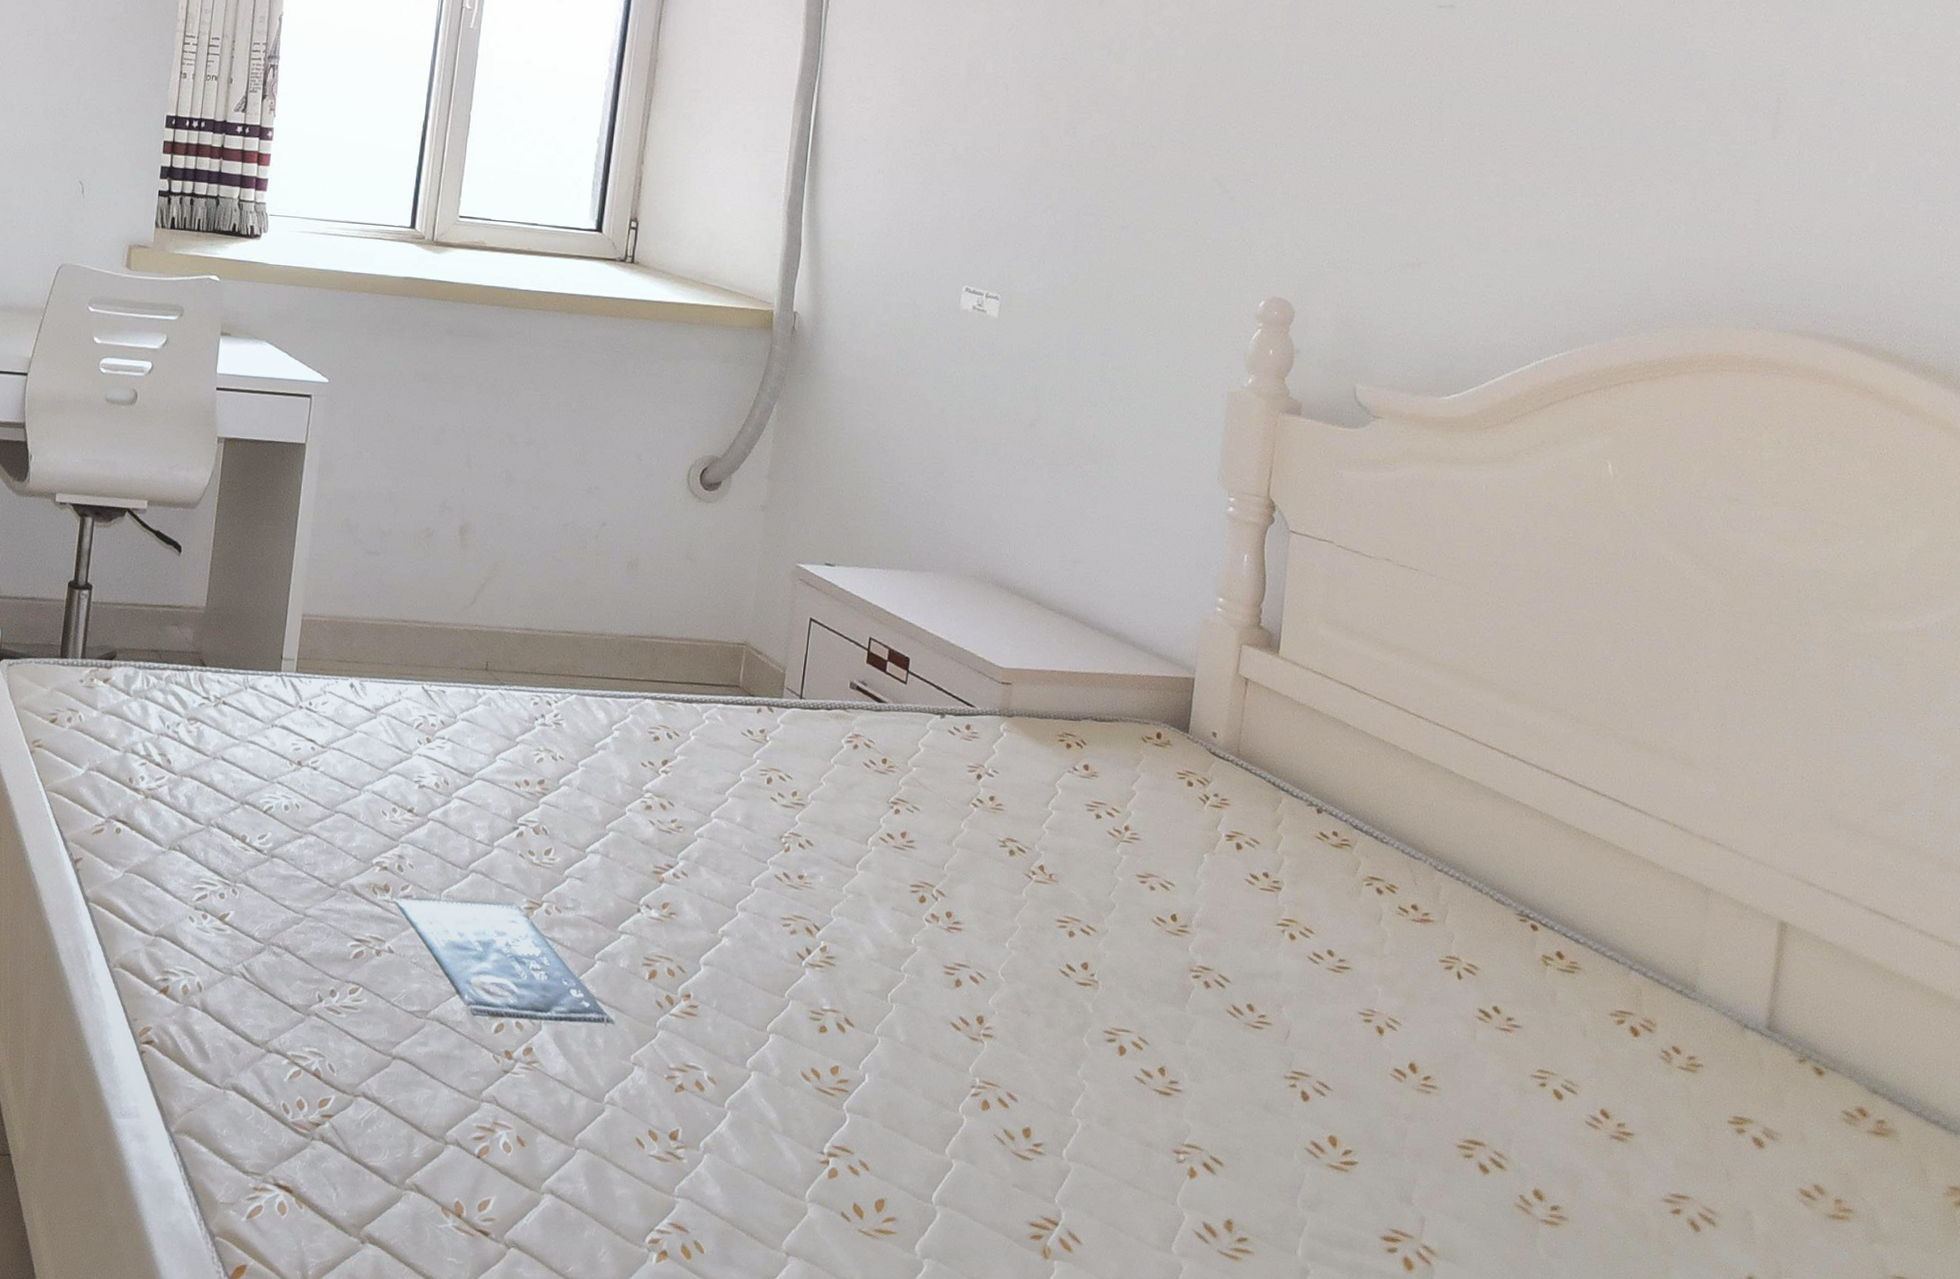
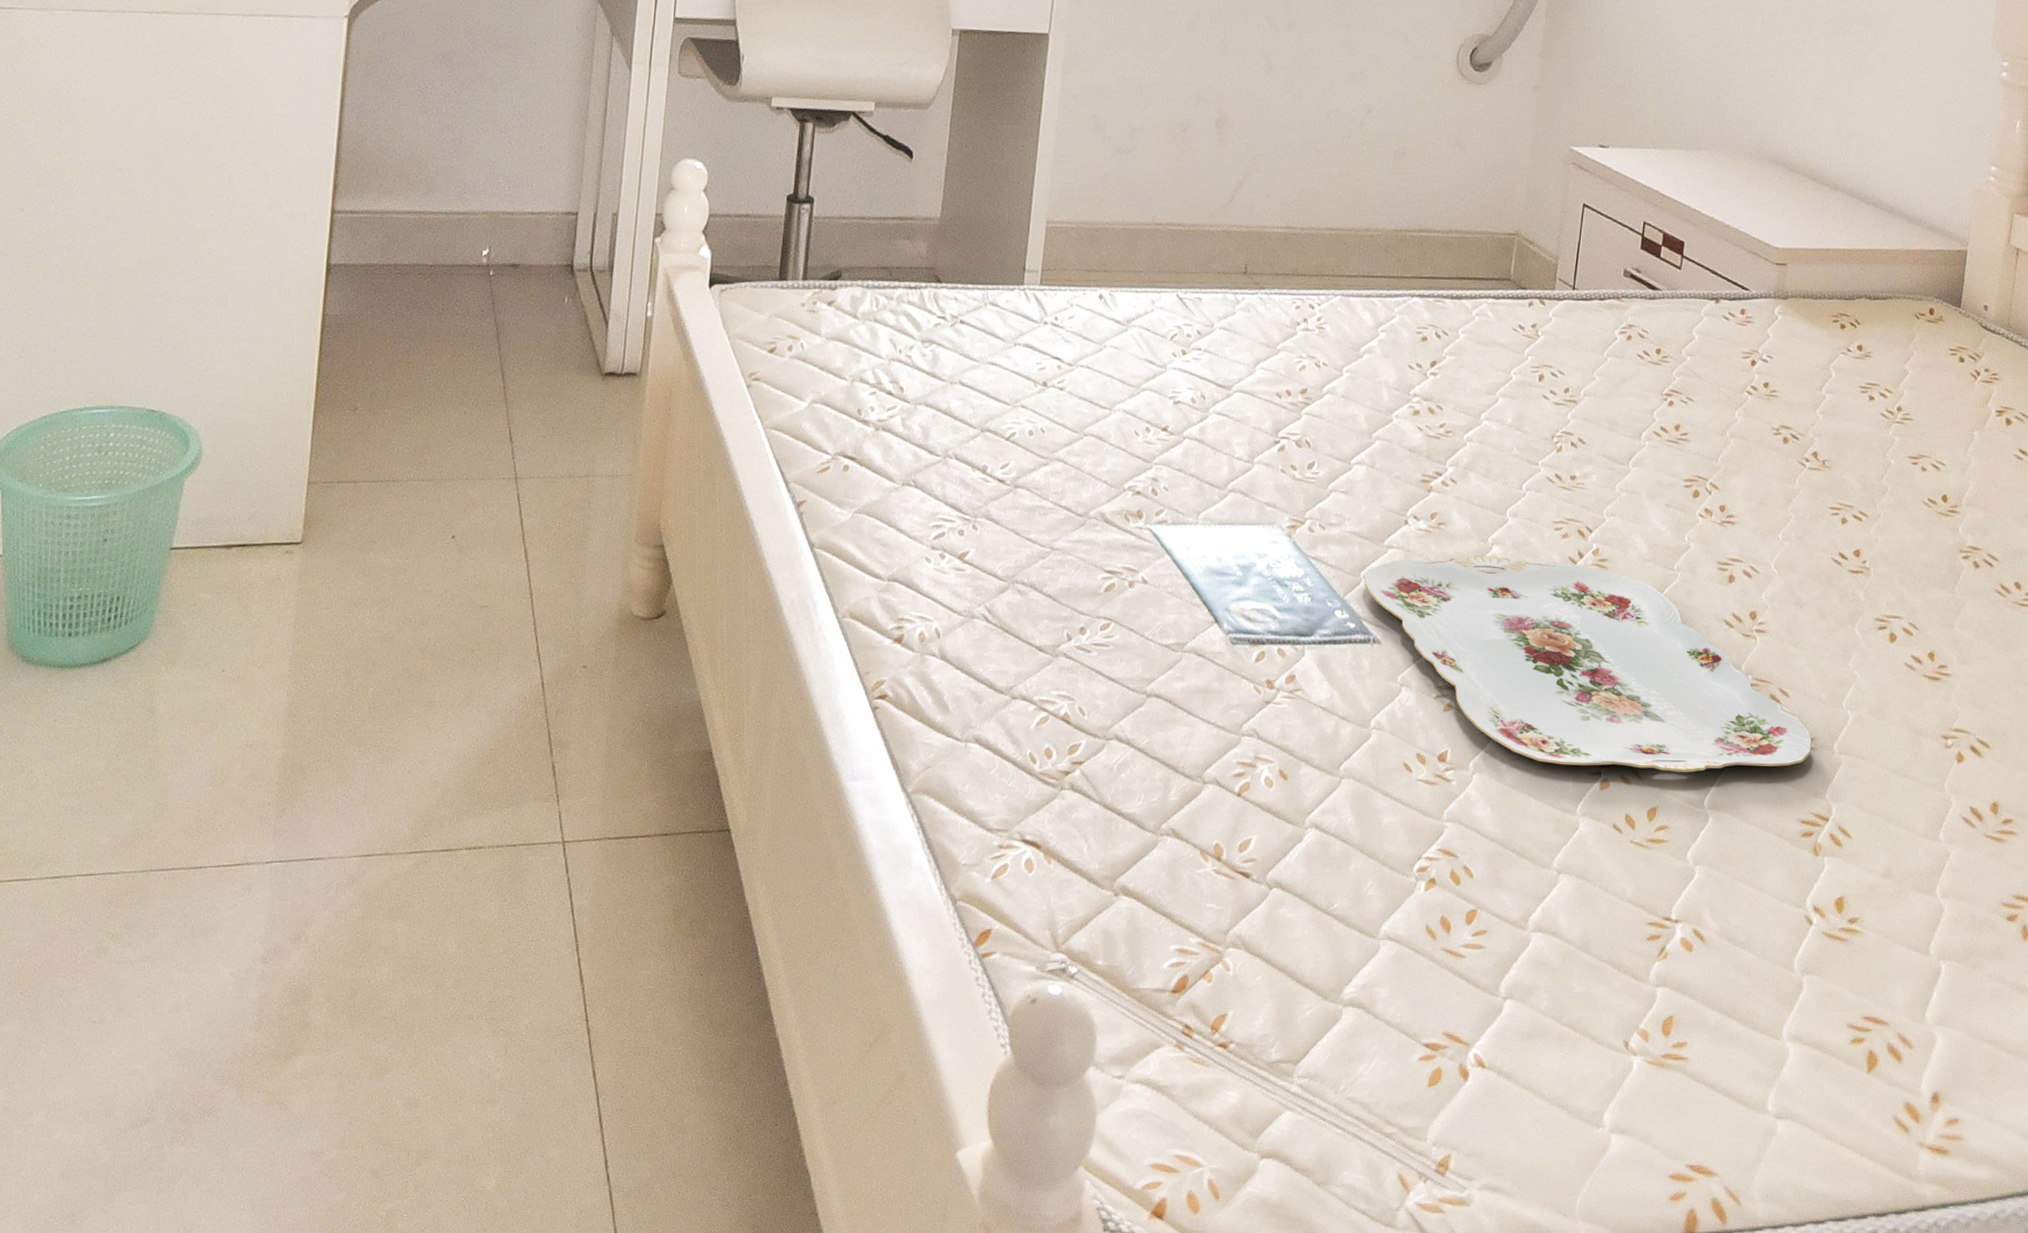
serving tray: none [598,945,1041,1169] -> present [1364,555,1812,772]

